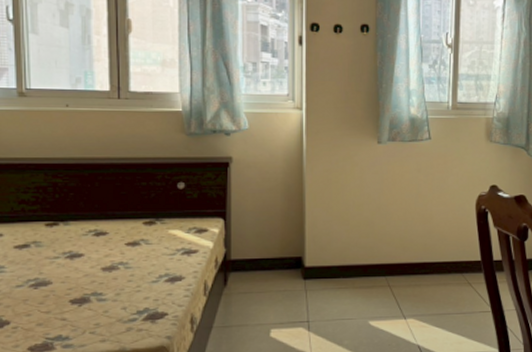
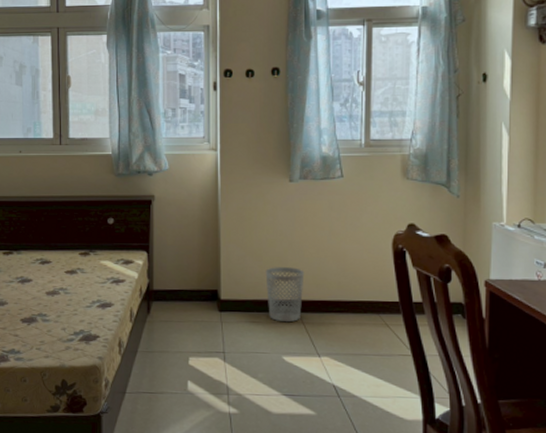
wastebasket: none [352,231,392,287] -> present [265,267,305,323]

